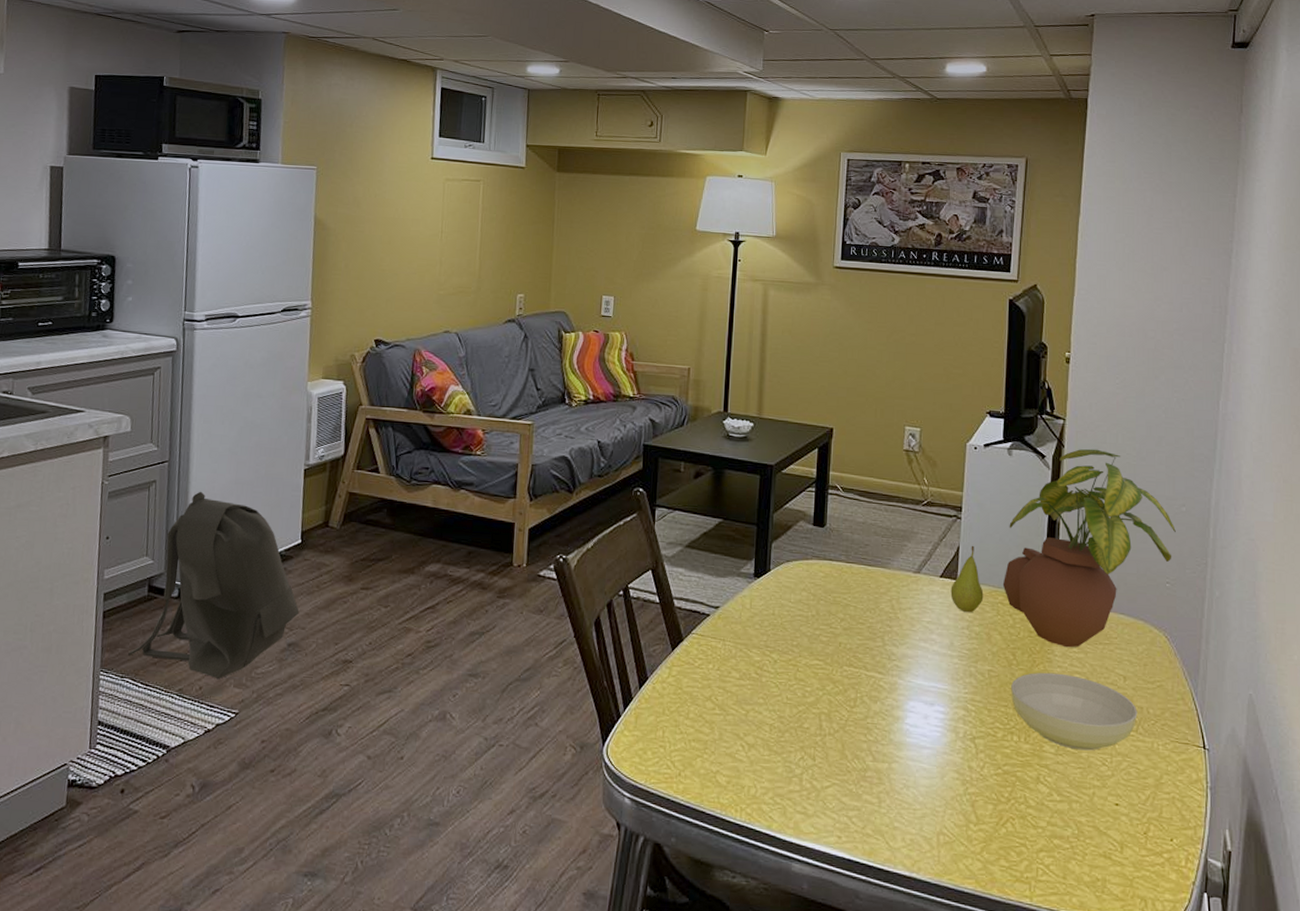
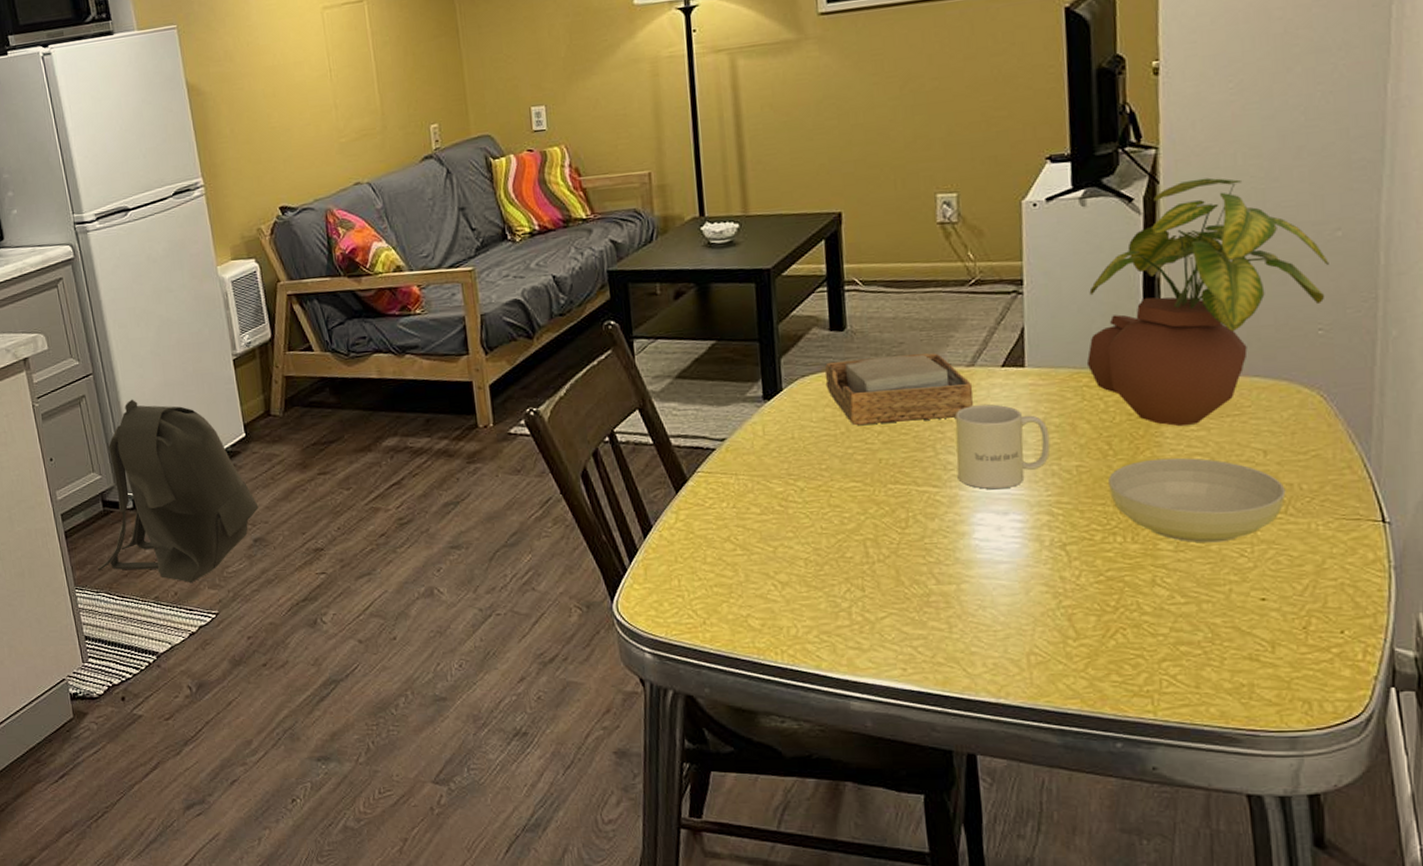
napkin holder: none [804,552,917,615] -> present [824,353,974,425]
mug: none [898,607,971,683] -> present [955,404,1051,490]
fruit: present [950,545,984,612] -> none [1017,323,1063,403]

